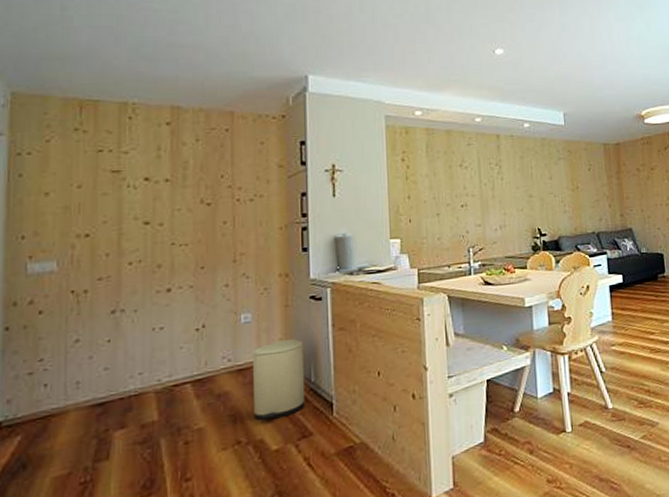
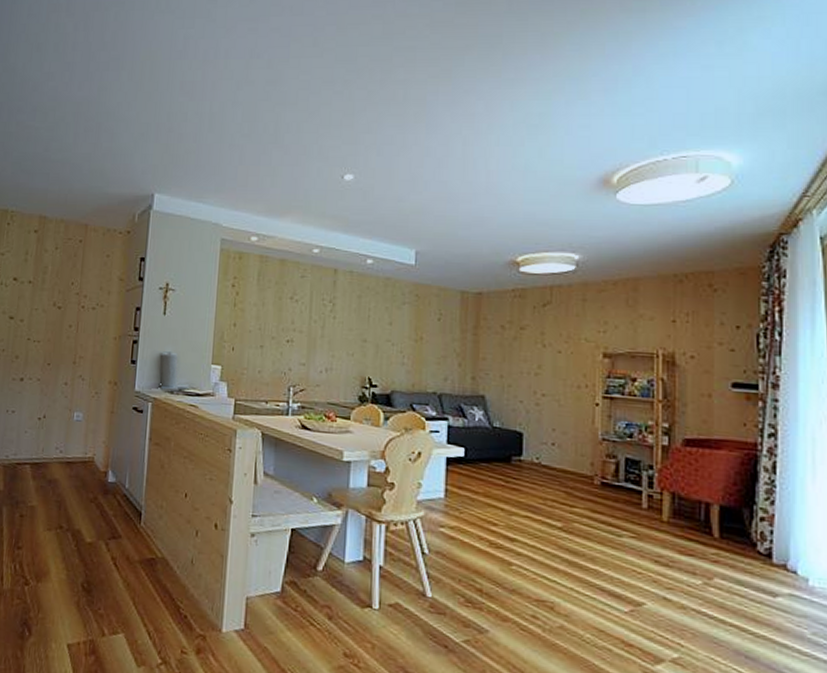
pedal bin: present [253,338,304,421] -> none [75,443,122,515]

